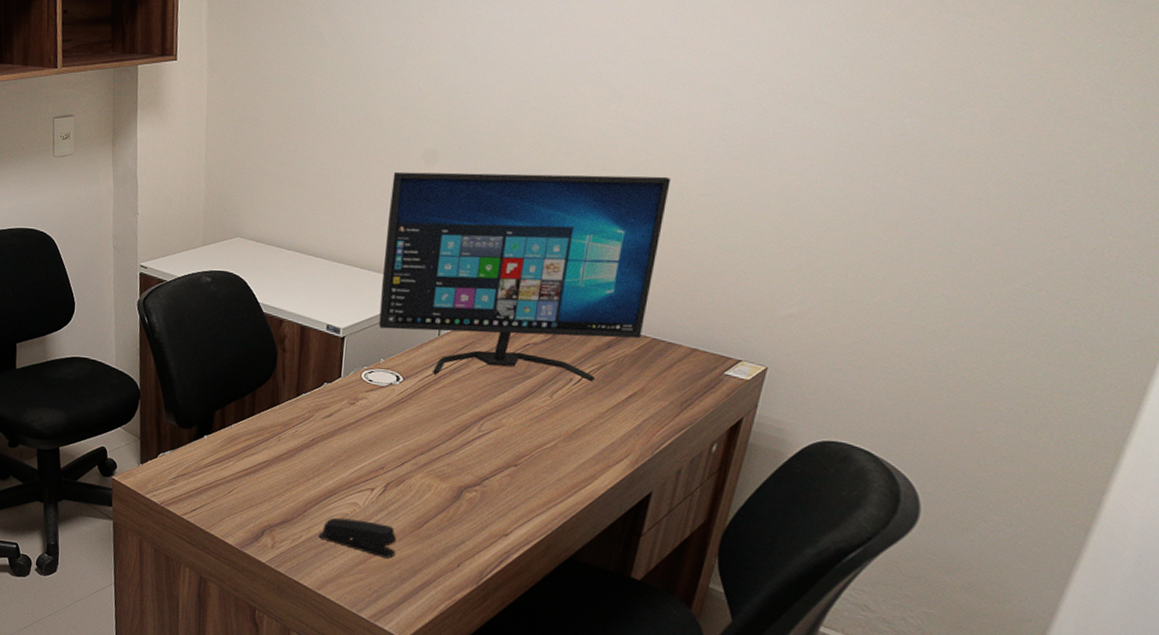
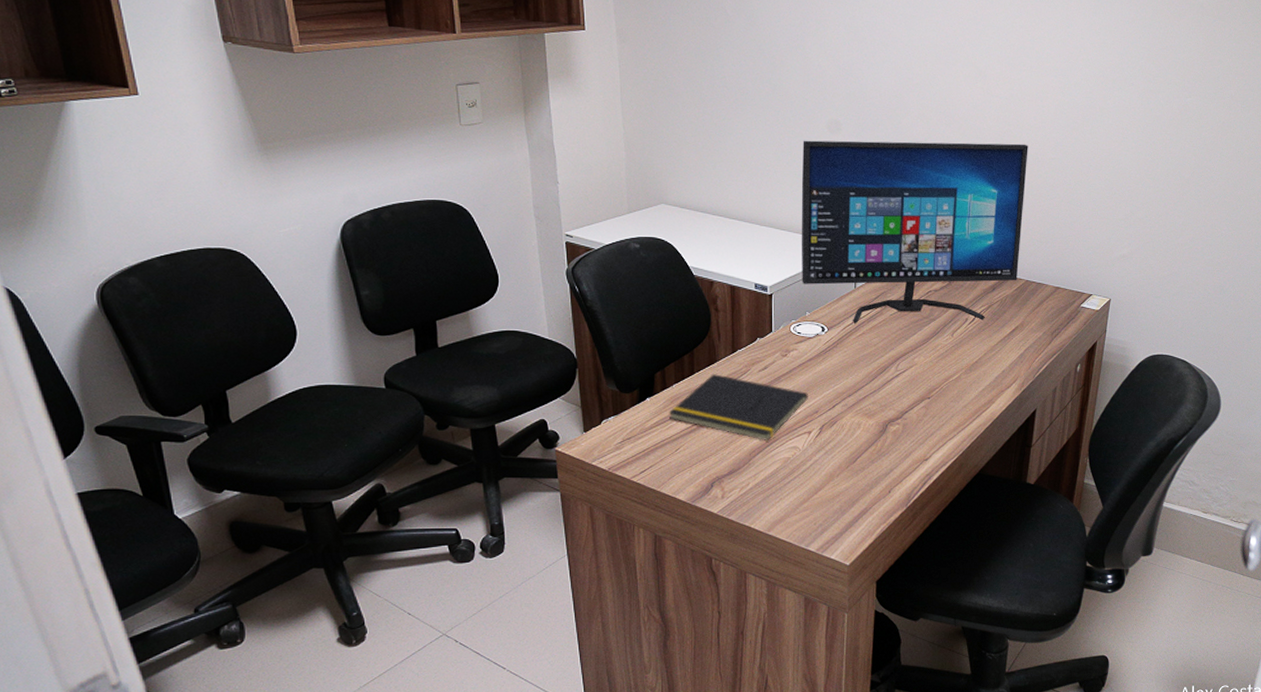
notepad: none [224,417,376,493] -> present [668,374,809,440]
stapler: present [319,517,397,559] -> none [765,462,835,494]

